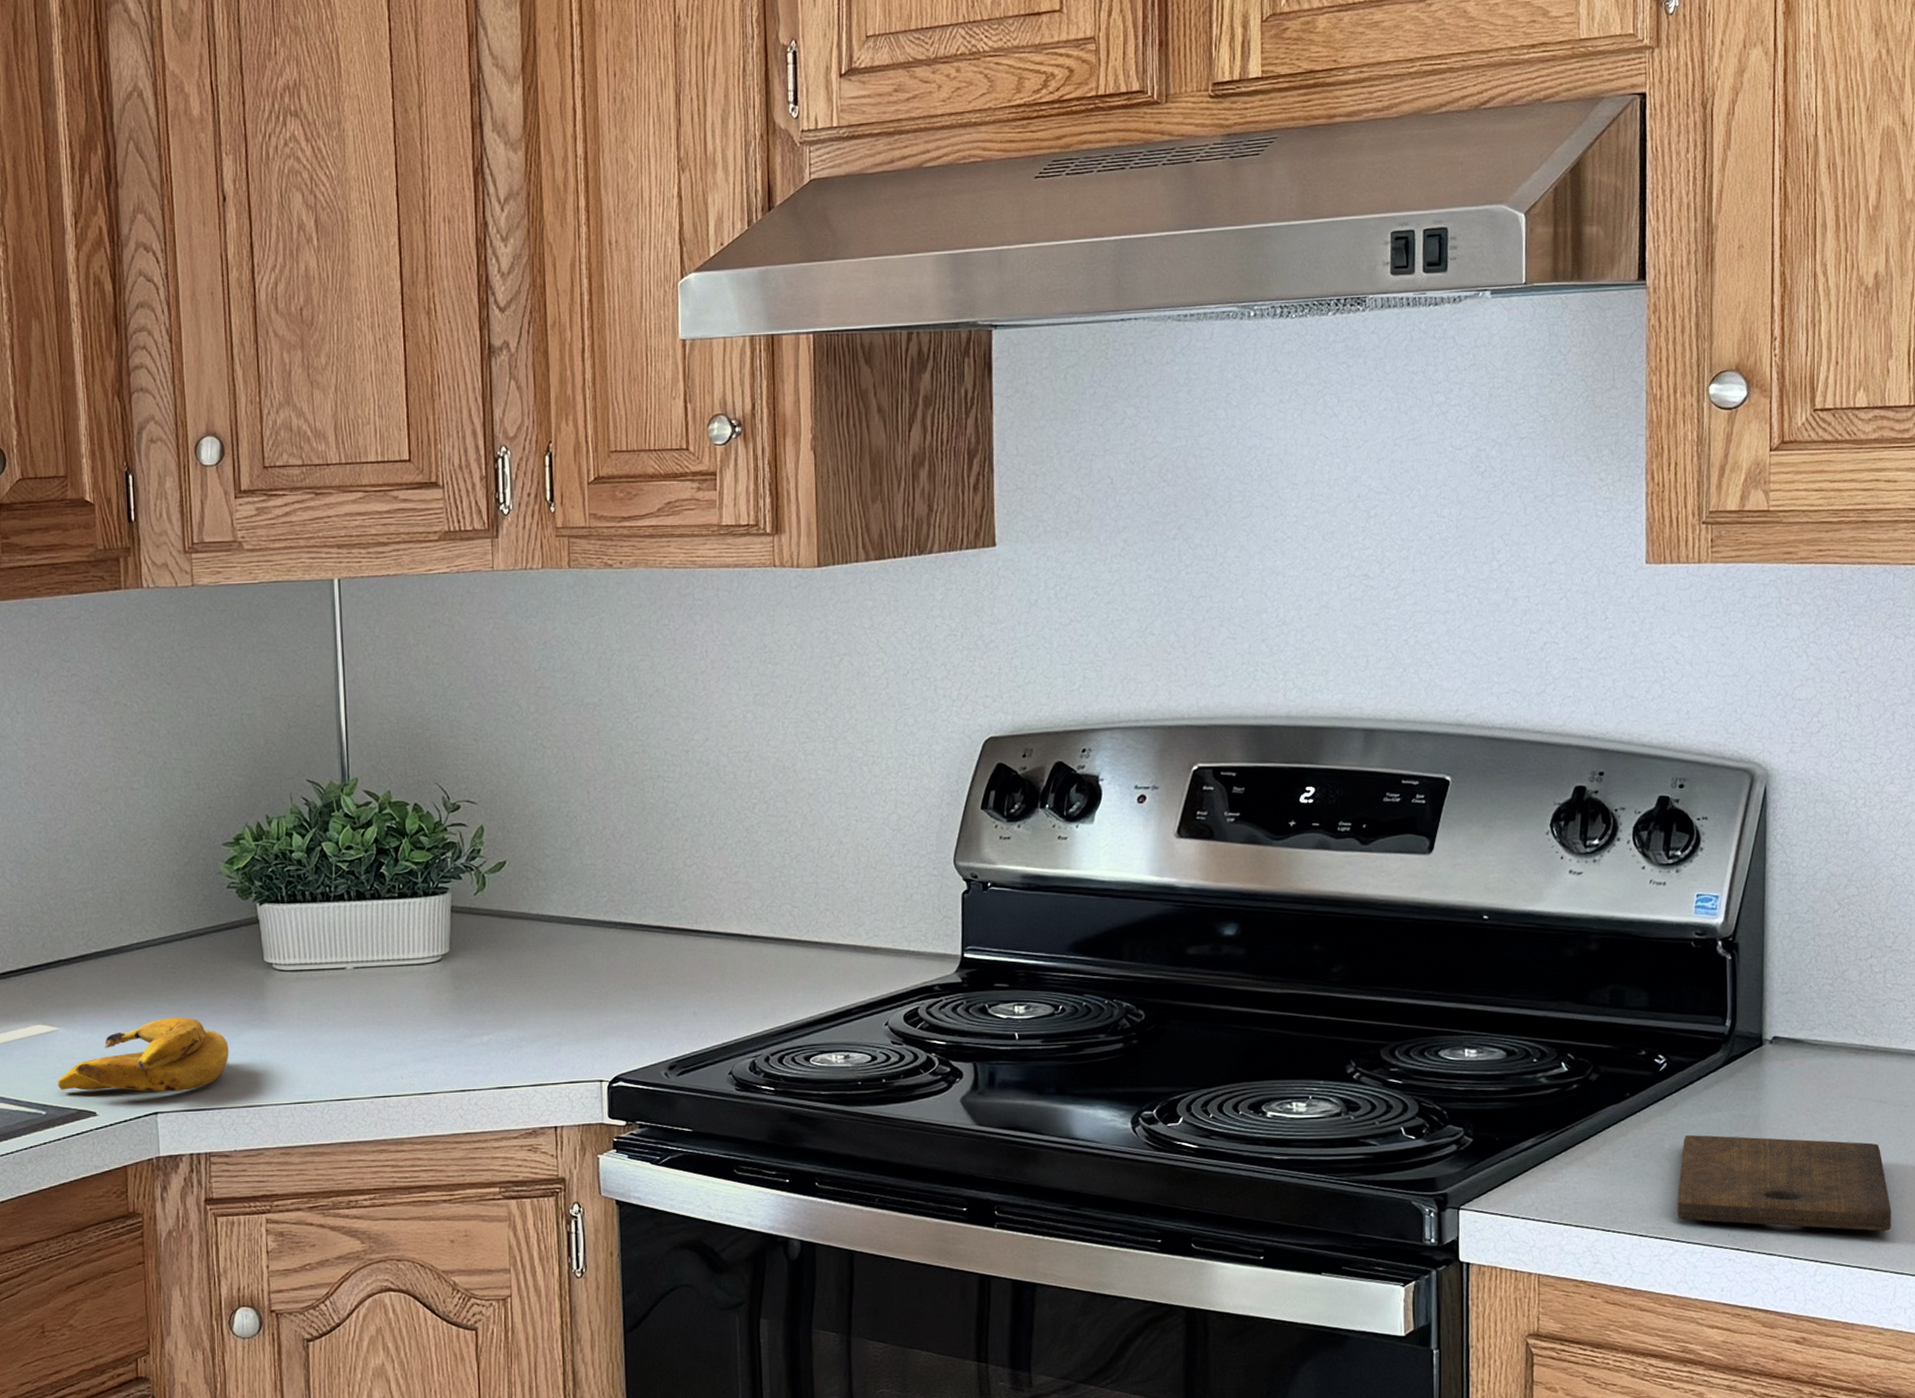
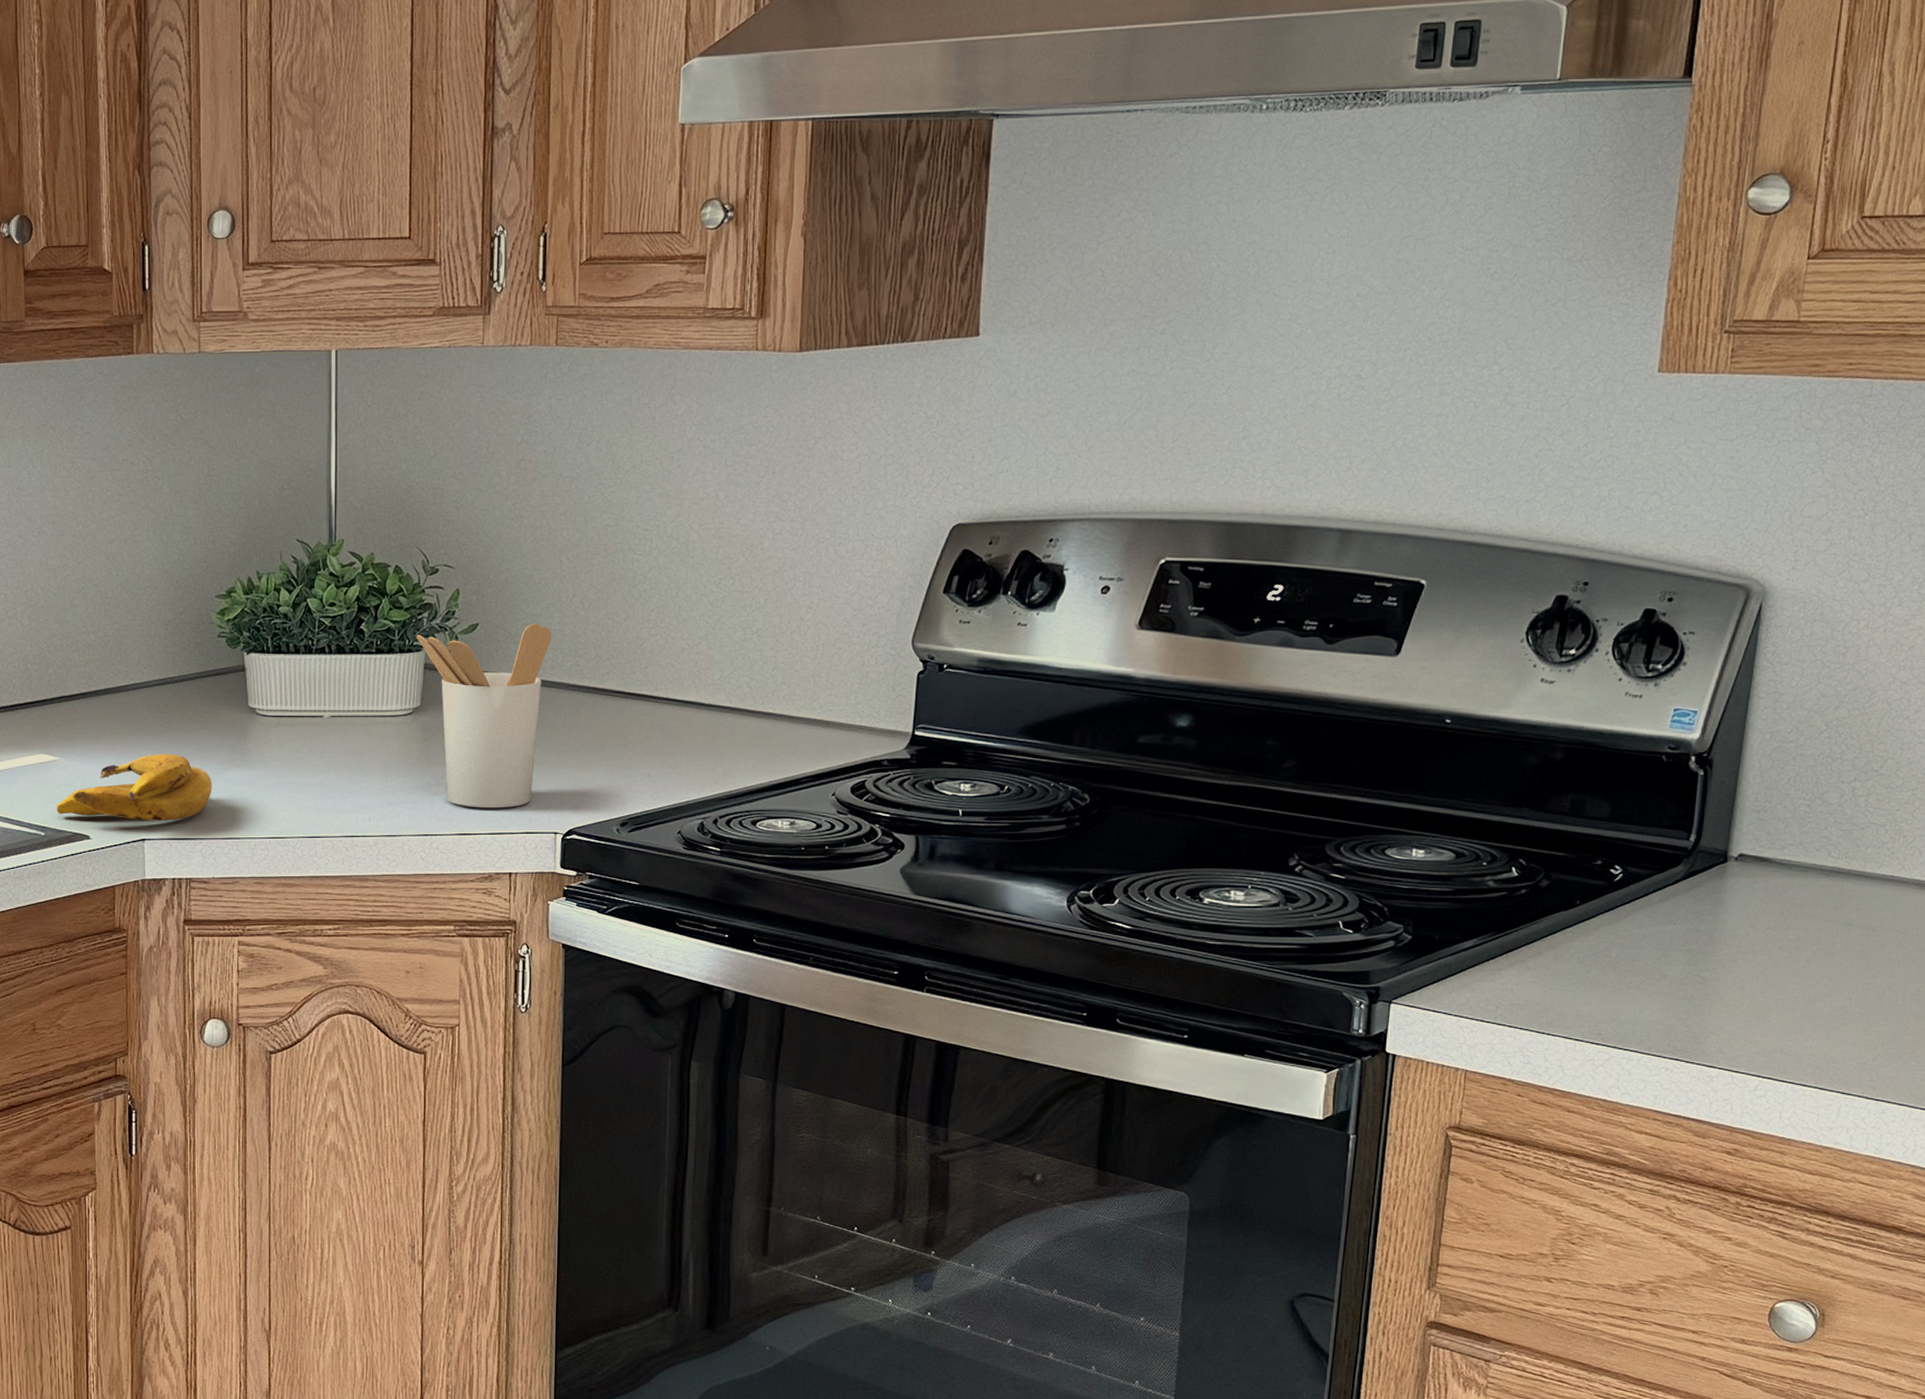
utensil holder: none [440,859,584,1059] -> present [416,624,552,808]
cutting board: present [1677,1135,1892,1231] -> none [1617,946,1846,1052]

